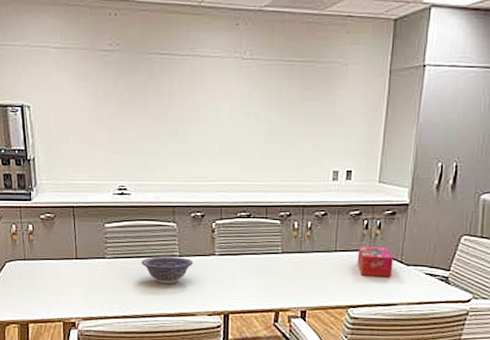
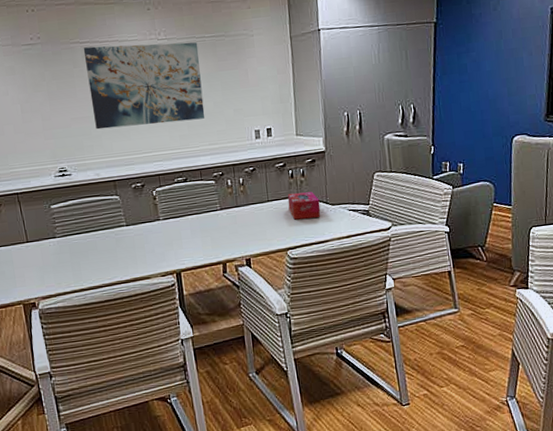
decorative bowl: present [141,256,193,284] -> none [91,226,141,254]
wall art: none [161,59,285,151] -> present [83,42,205,130]

